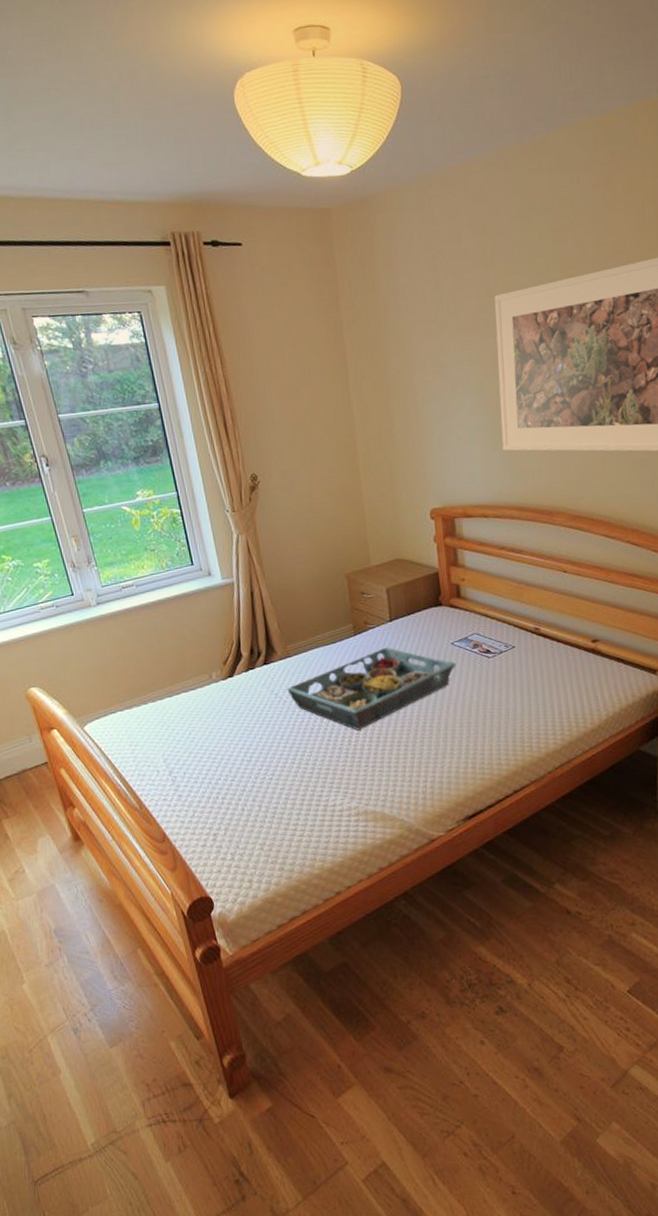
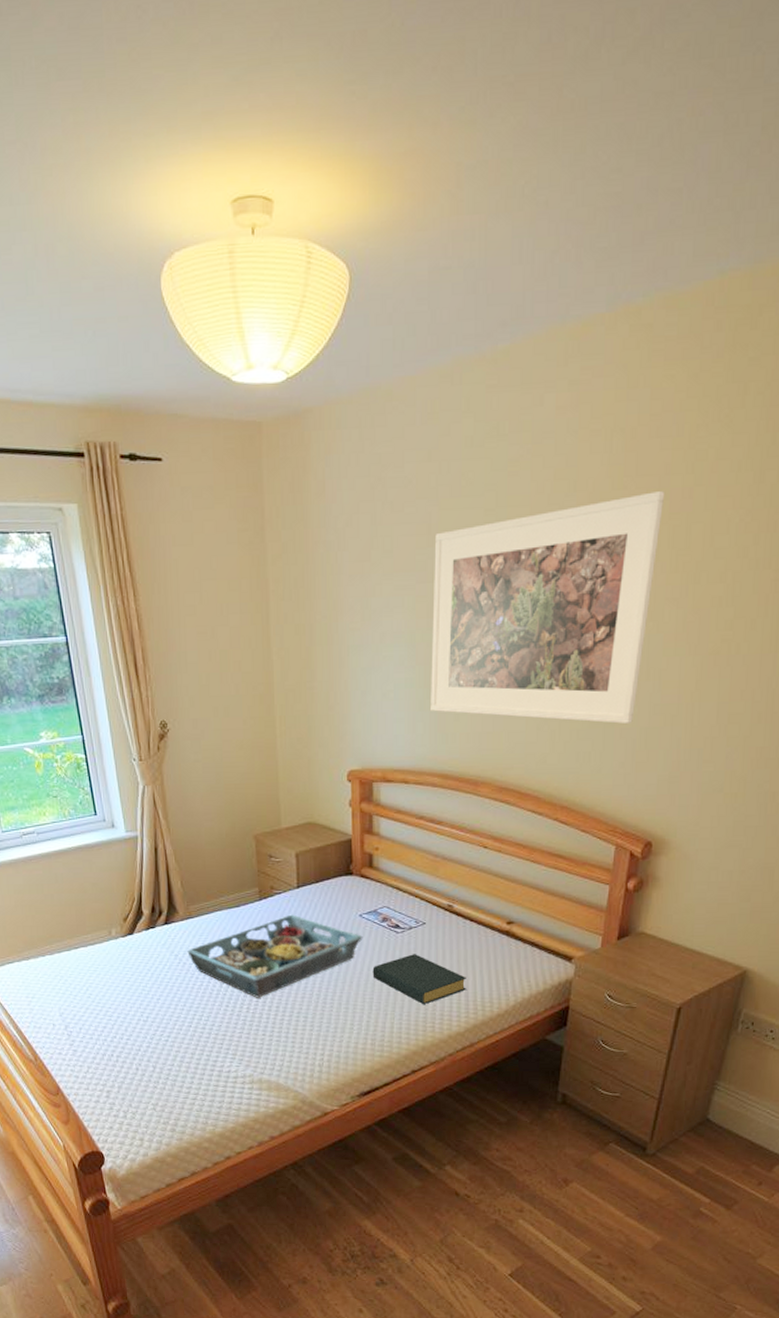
hardback book: none [468,676,559,725] -> present [372,954,466,1004]

